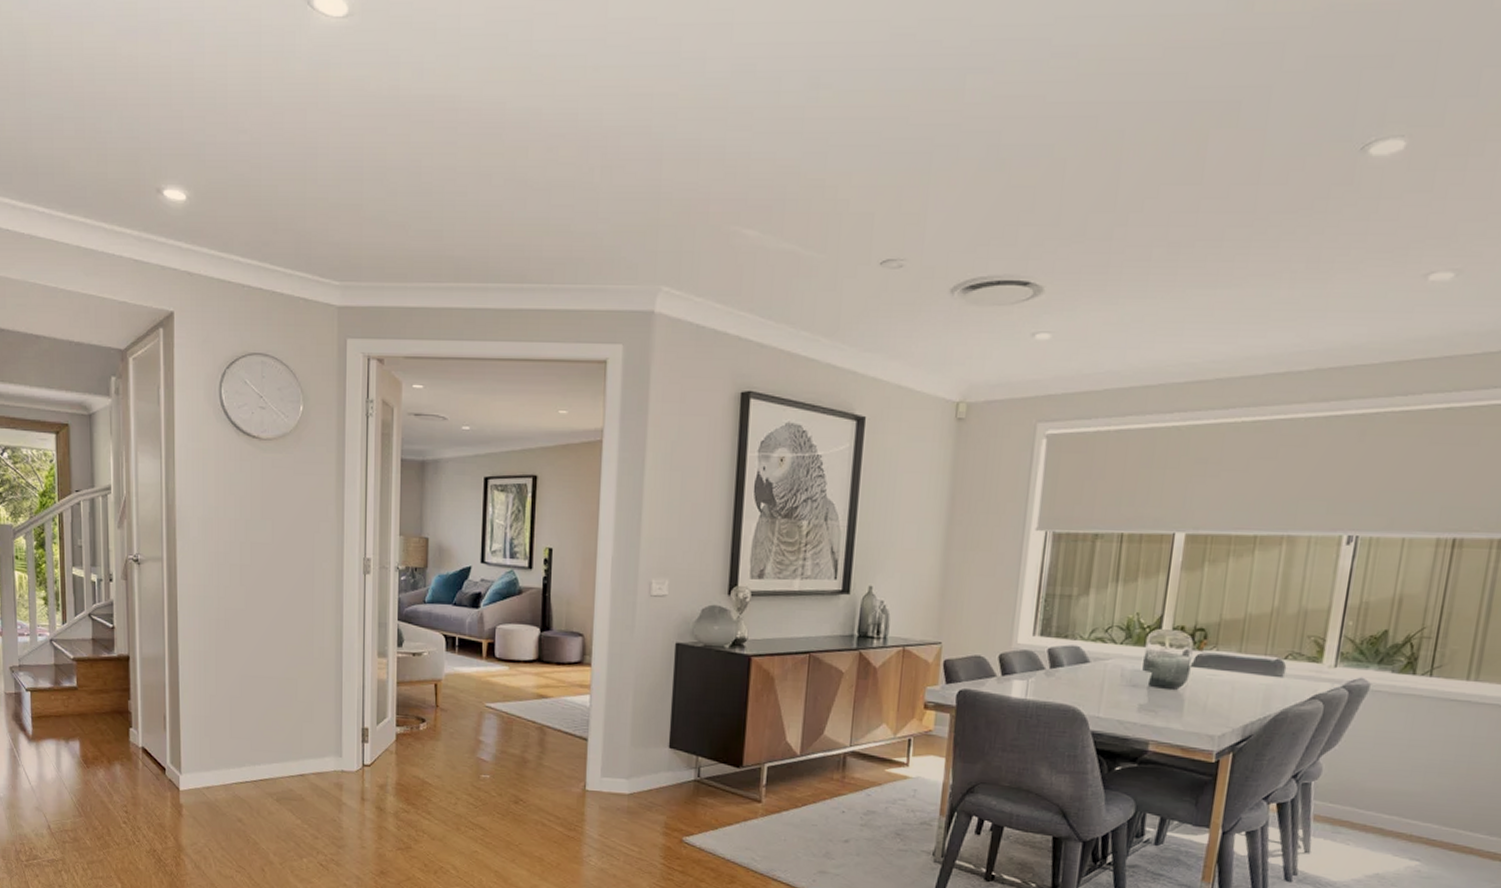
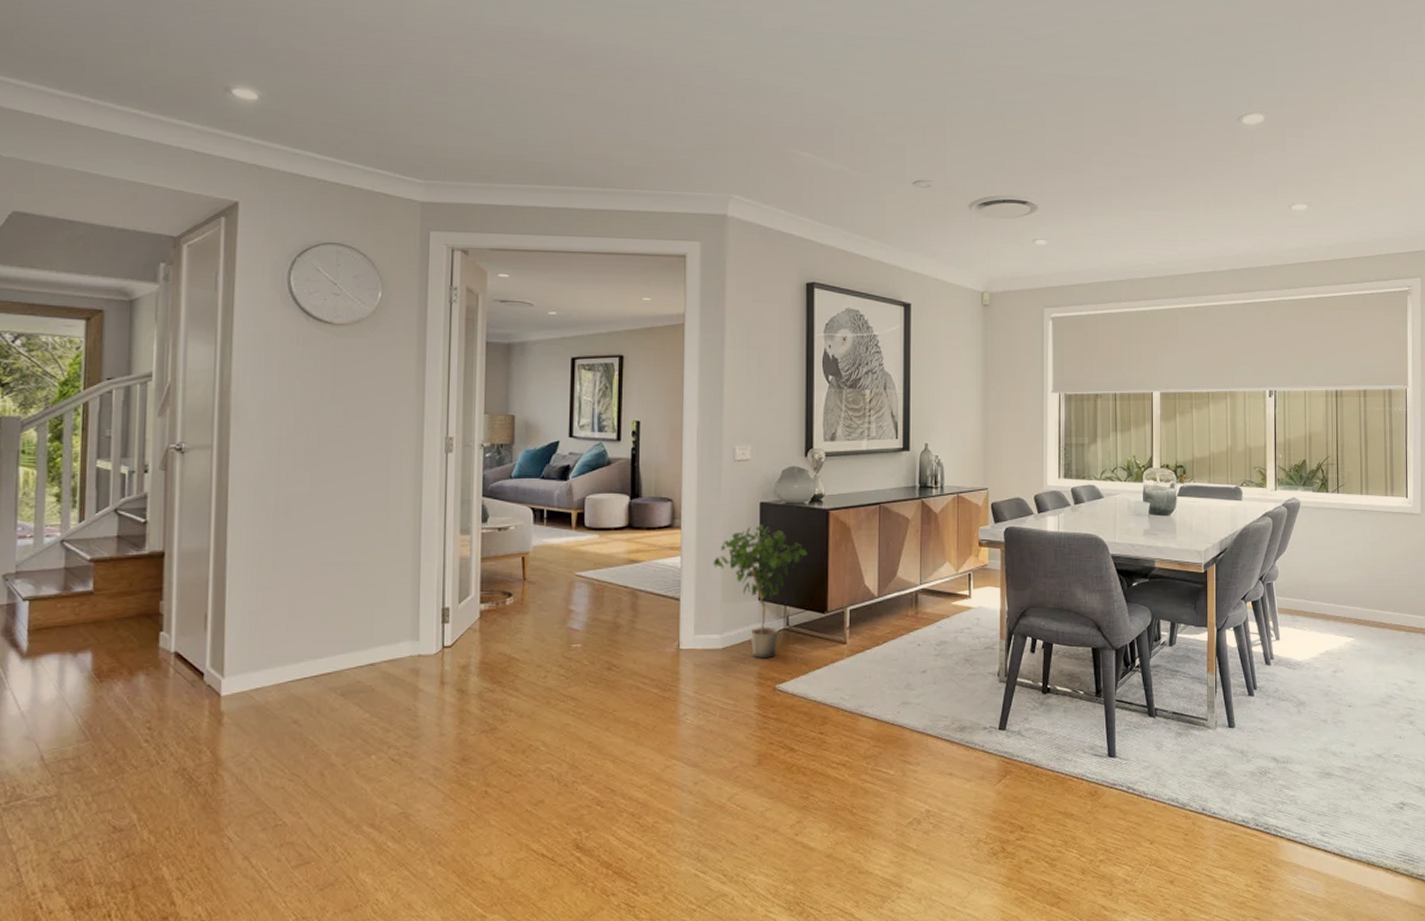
potted plant: none [623,667,725,809] -> present [713,524,808,659]

